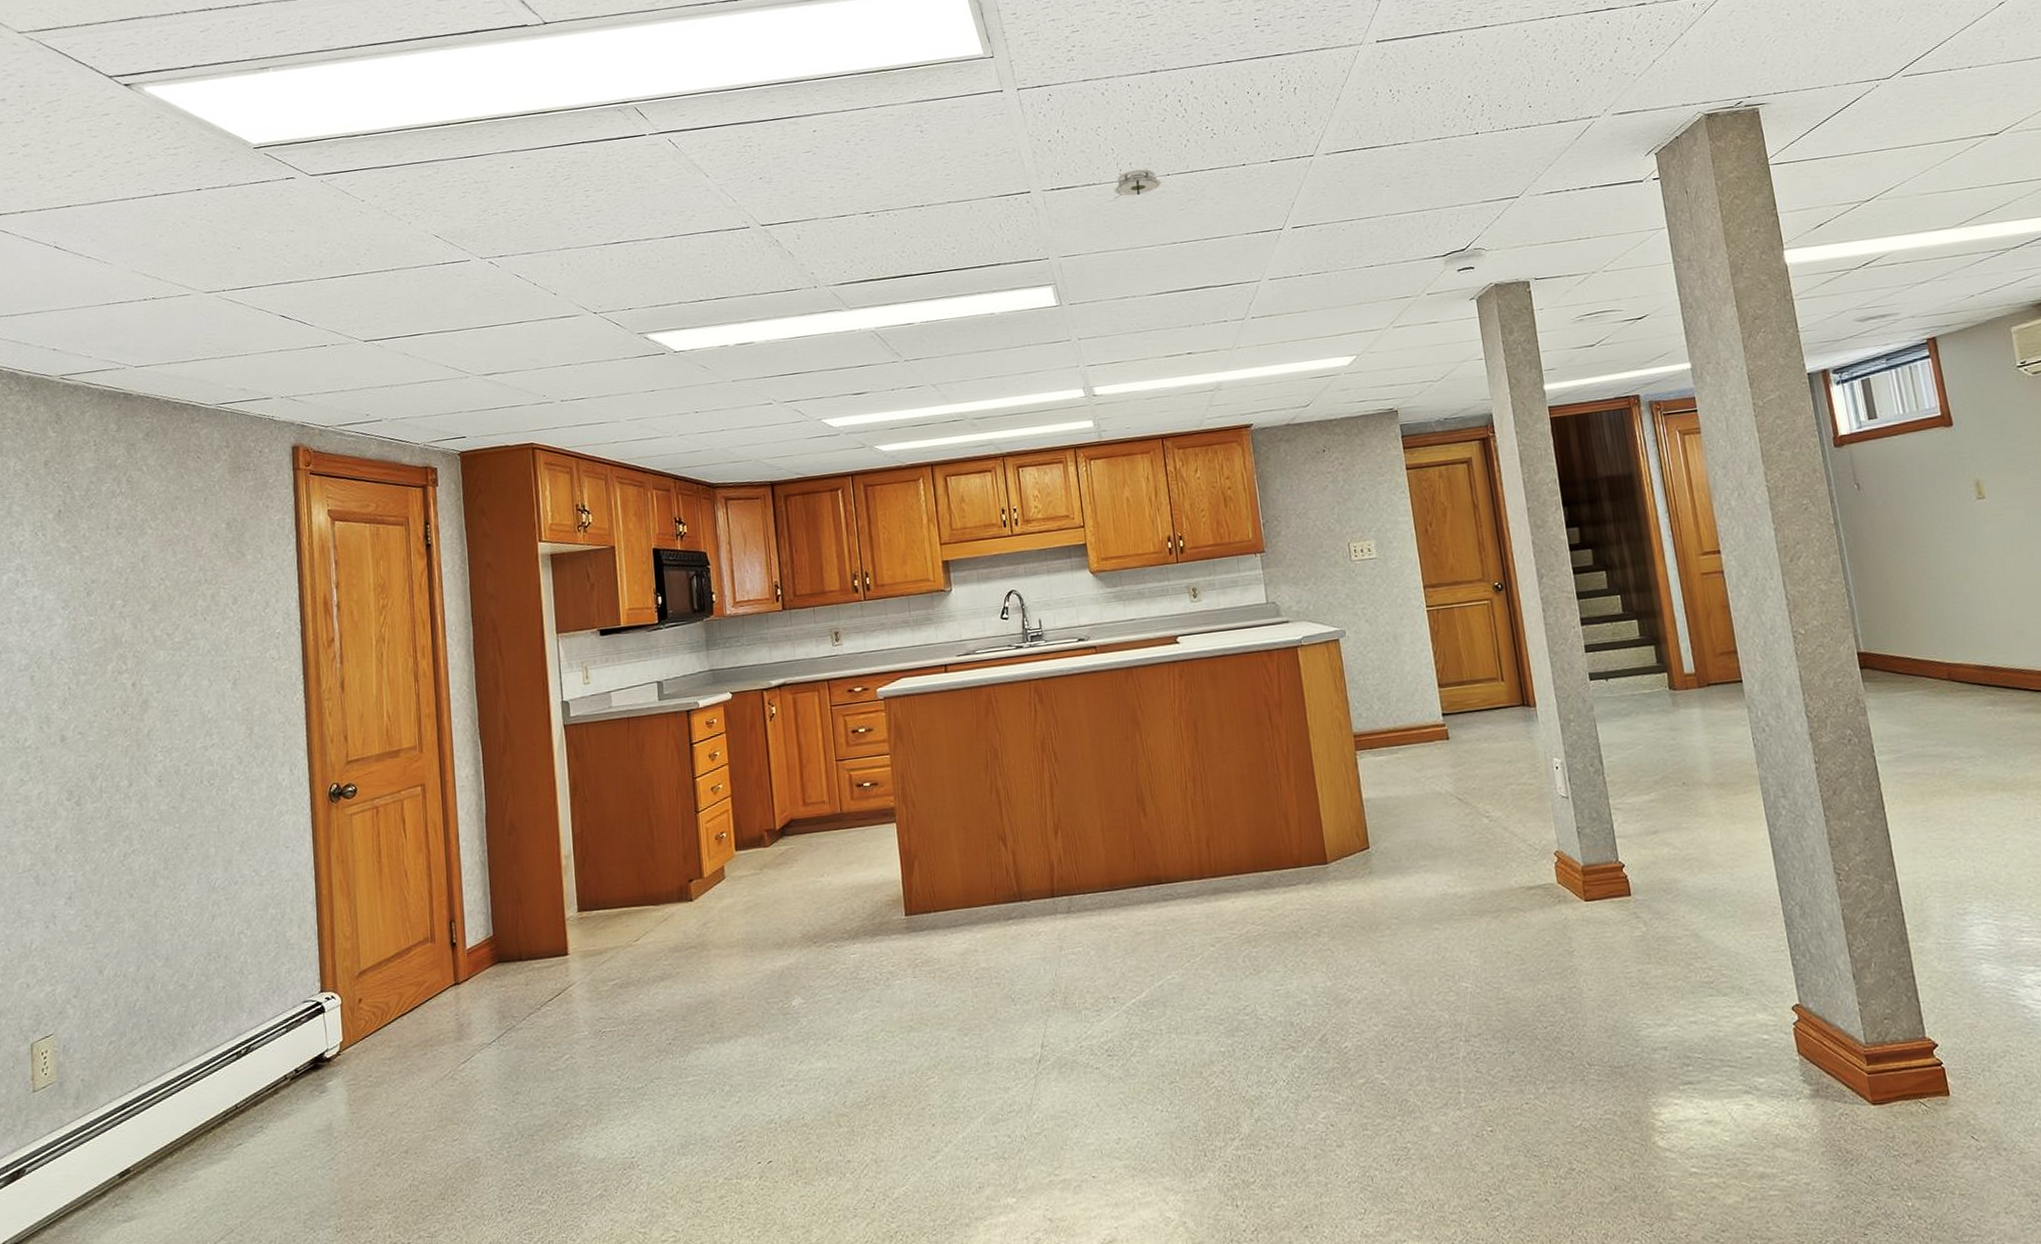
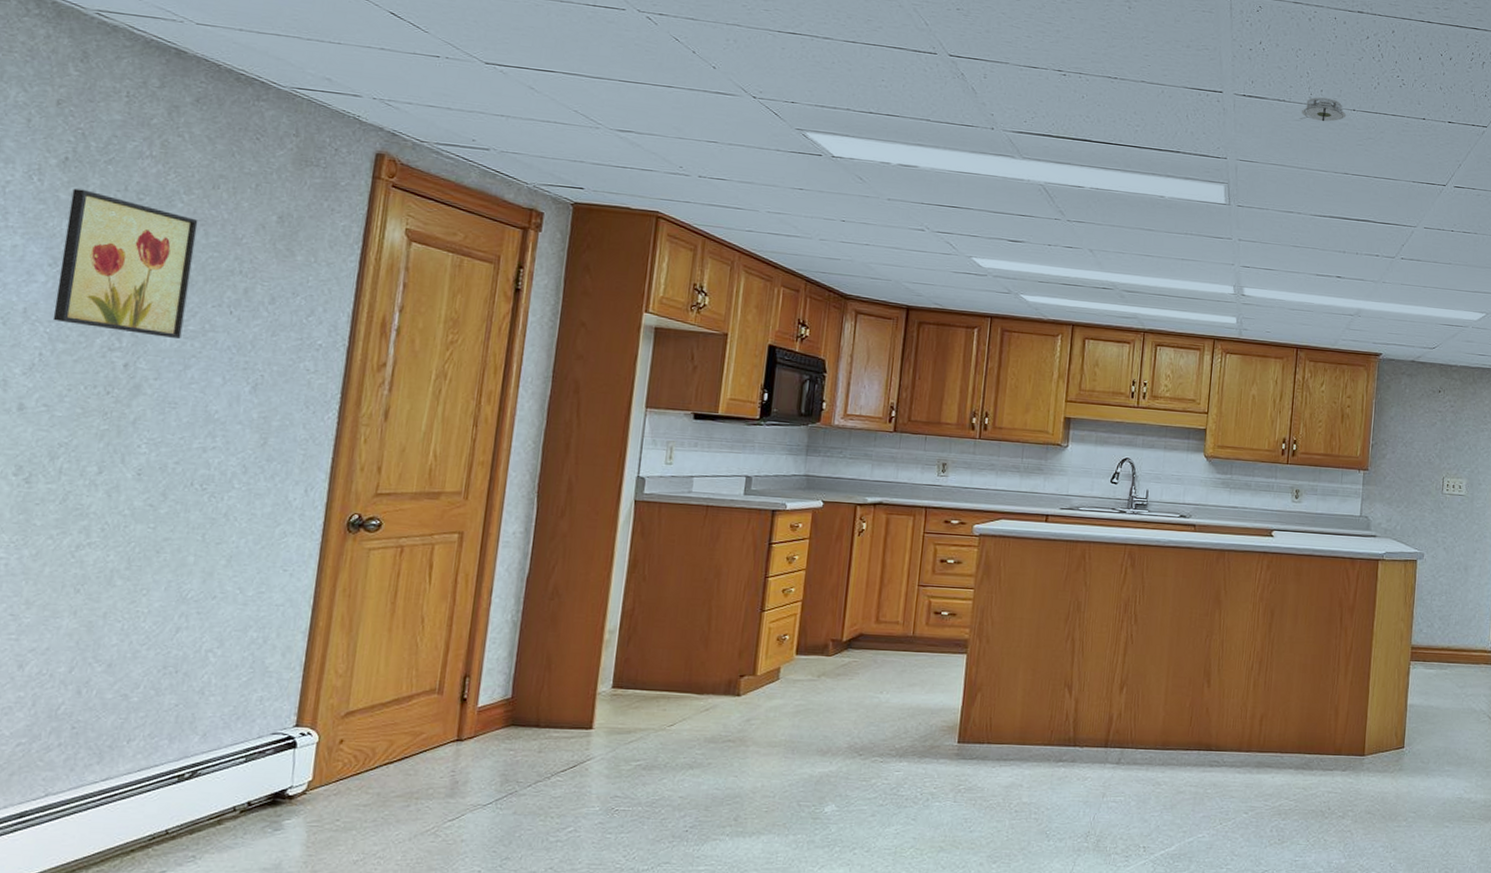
wall art: none [69,535,171,657] -> present [52,188,198,338]

